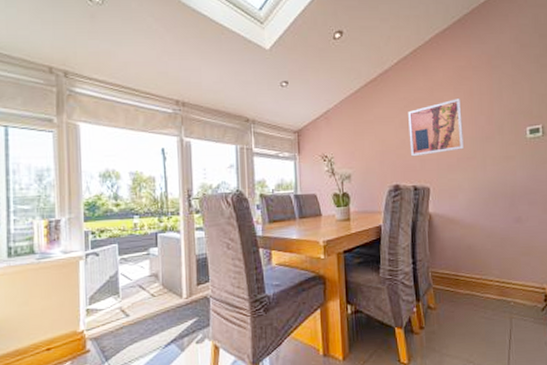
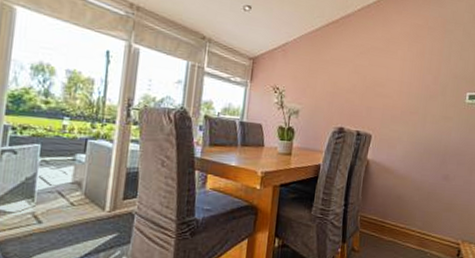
wall art: present [408,99,465,157] -> none [359,54,413,104]

